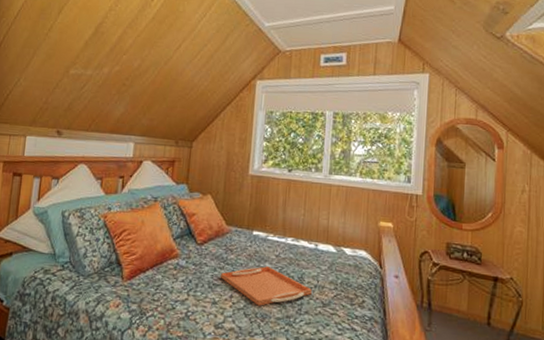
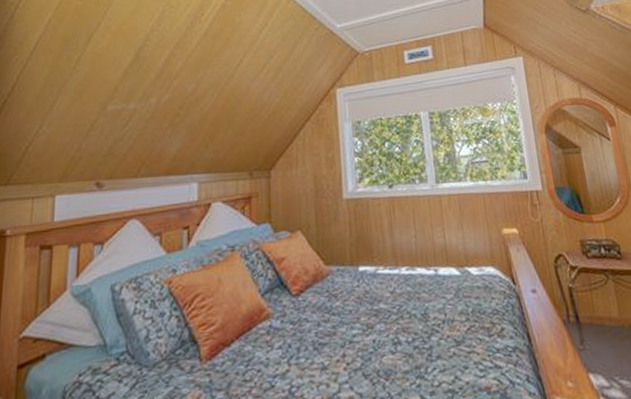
serving tray: present [220,266,312,306] -> none [326,307,441,361]

